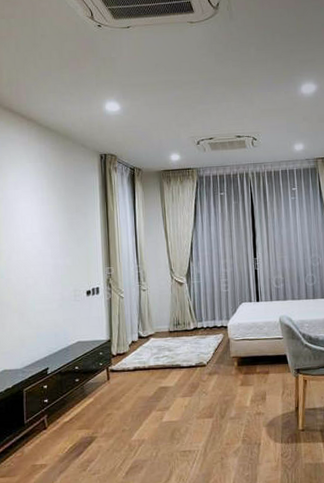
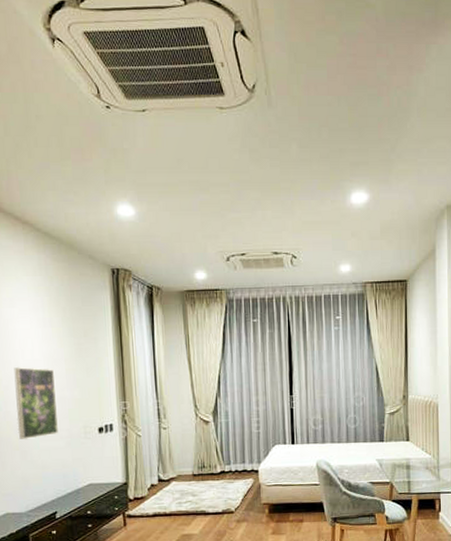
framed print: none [16,240,52,304] -> present [14,367,58,440]

